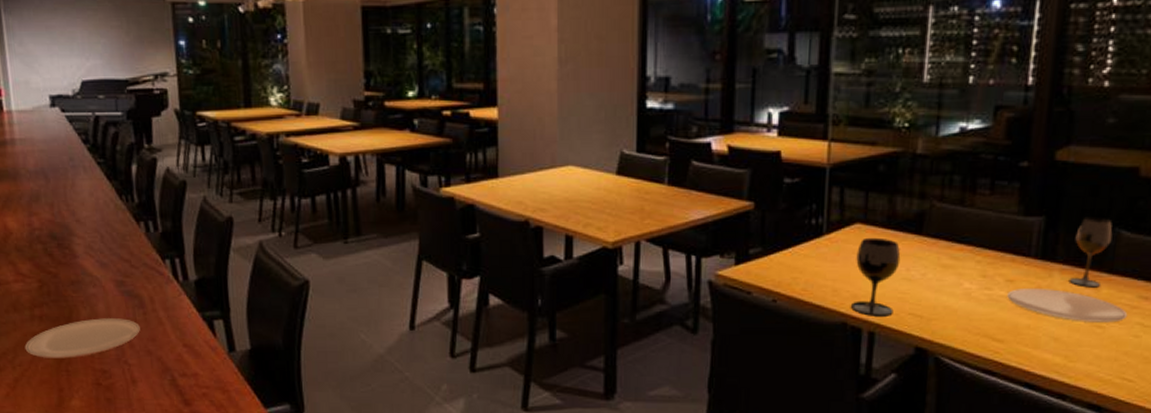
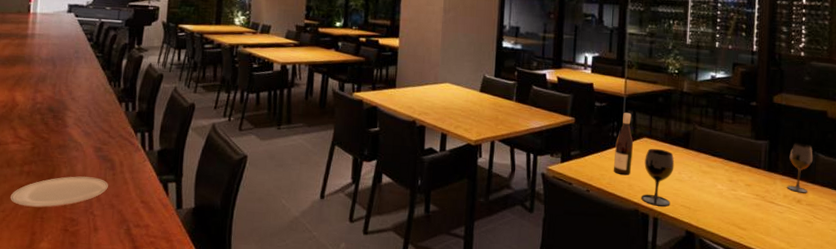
bottle: none [810,189,840,276] -> present [613,112,633,175]
plate: present [1007,287,1128,323] -> none [747,191,827,220]

